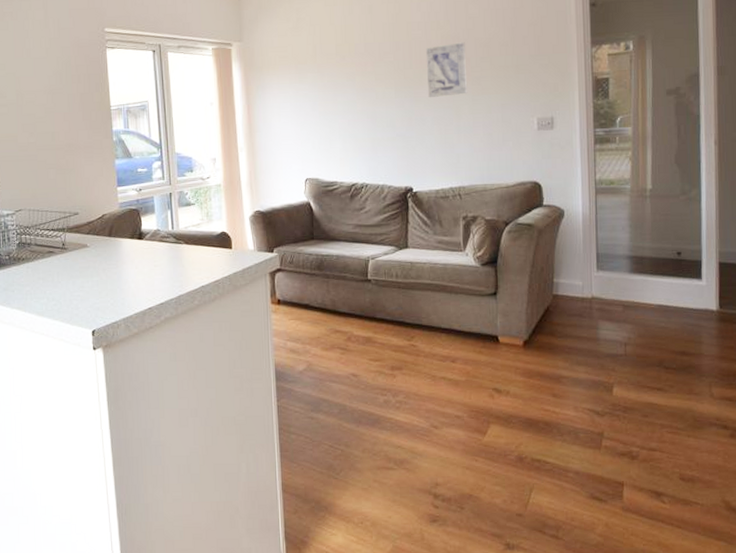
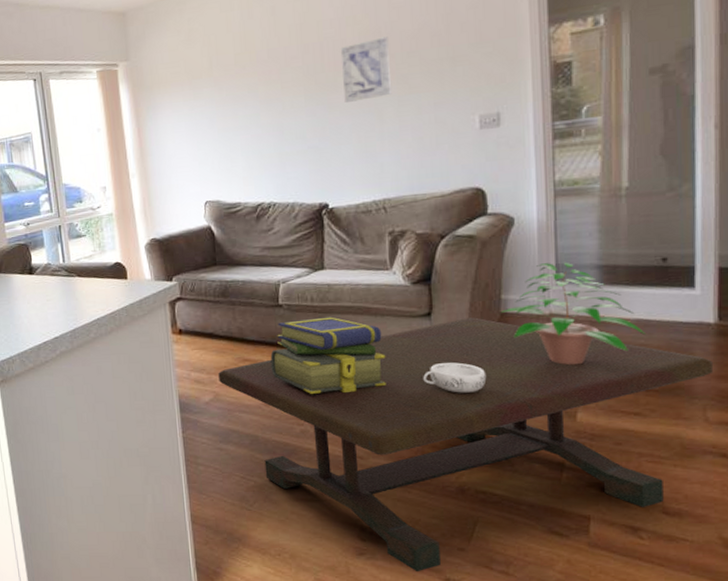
coffee table: none [312,298,716,538] -> present [218,317,712,572]
stack of books: none [359,293,459,365] -> present [270,316,386,394]
decorative bowl: none [489,339,542,367] -> present [423,362,487,393]
potted plant: none [553,251,665,343] -> present [500,262,646,365]

